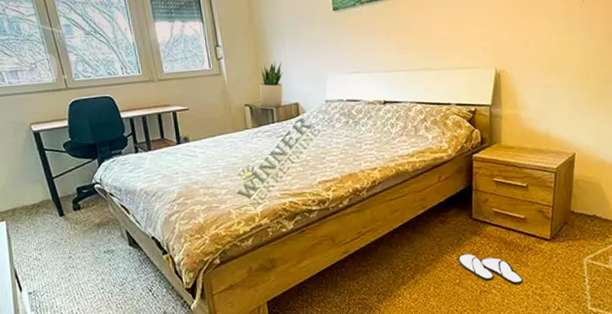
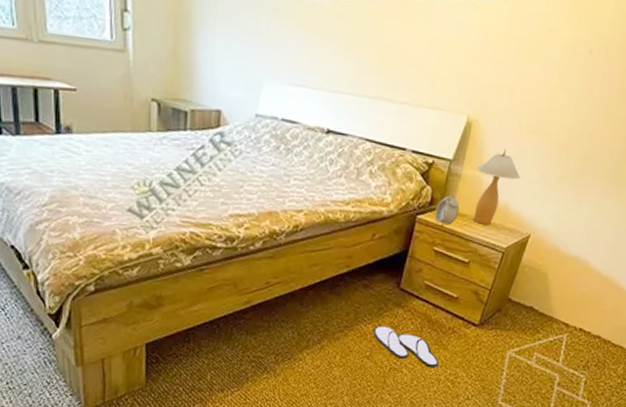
planter: present [259,61,283,108] -> none [172,48,208,112]
alarm clock: none [487,131,508,159] -> present [434,193,460,225]
table lamp: none [513,88,553,152] -> present [470,149,521,225]

